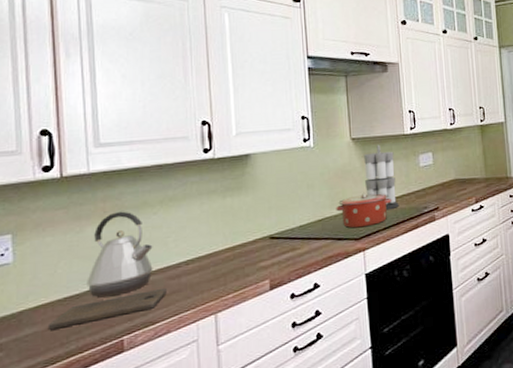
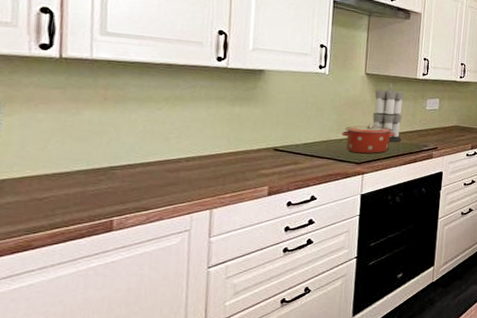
cutting board: present [47,287,167,331] -> none [32,178,164,202]
kettle: present [87,211,153,298] -> none [78,101,154,179]

